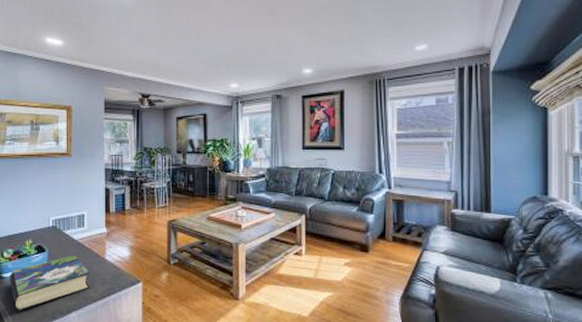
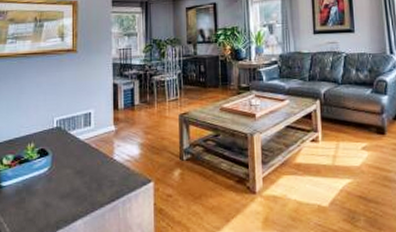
book: present [10,255,90,311] -> none [9,157,98,223]

